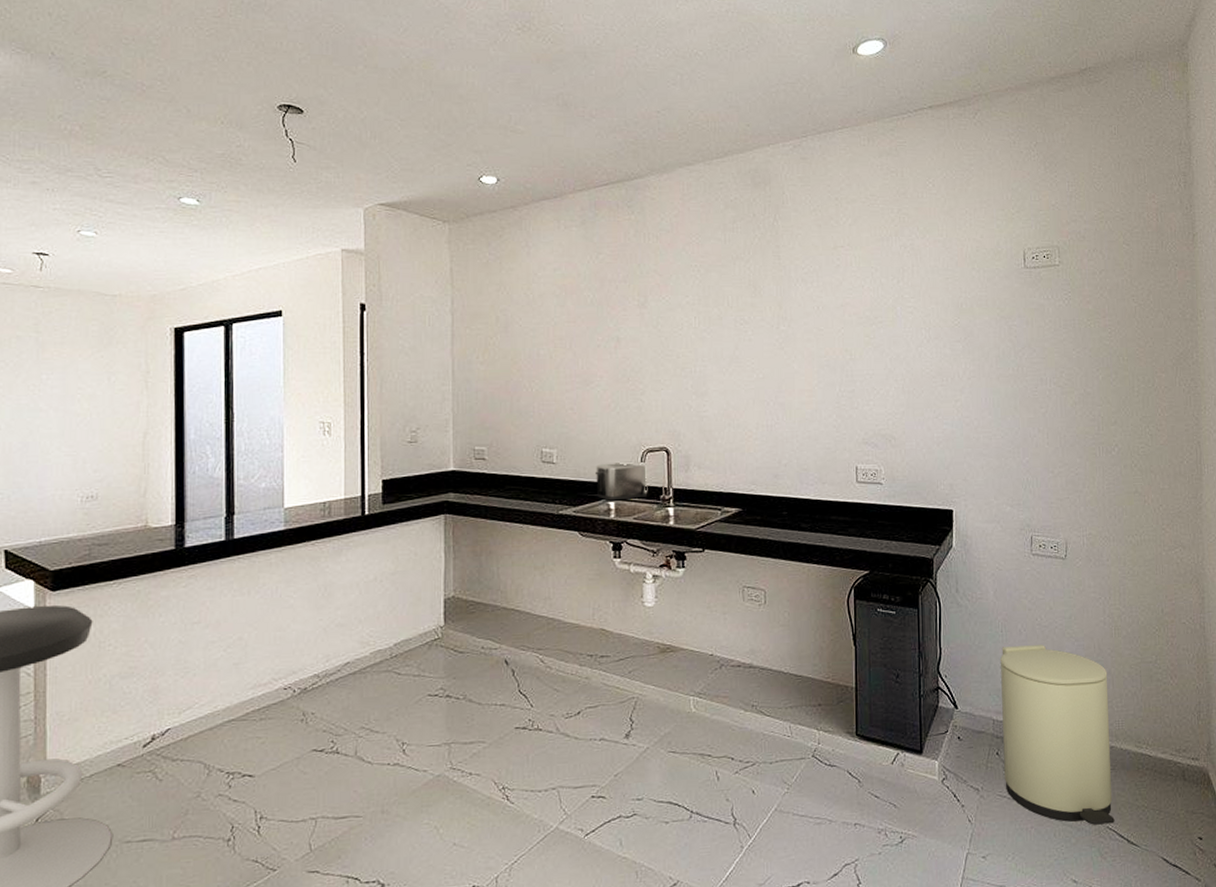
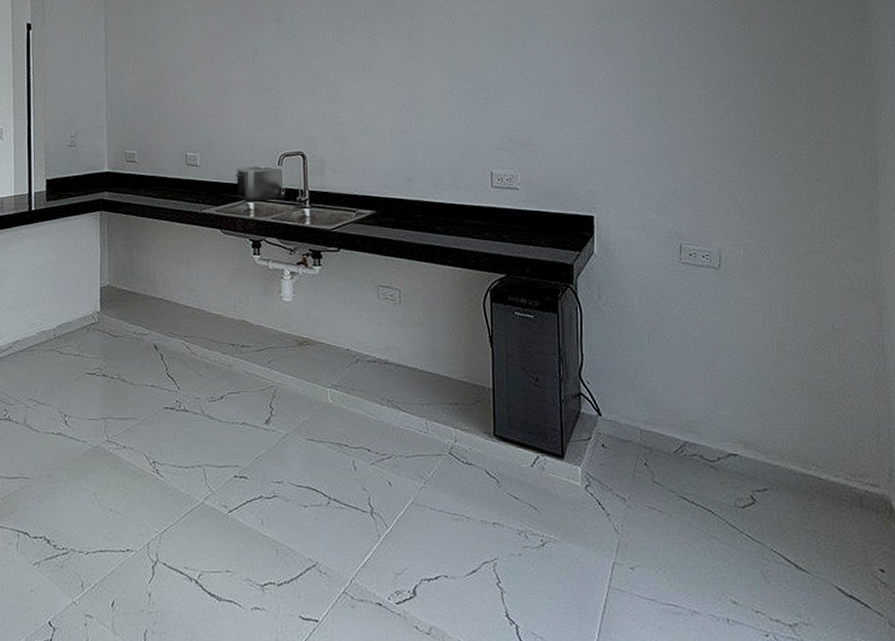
pedal bin: present [1000,645,1115,825] -> none [648,356,780,546]

